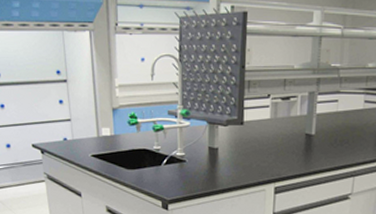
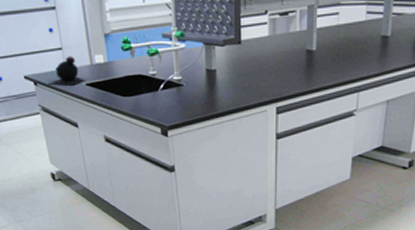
bottle: none [55,127,91,156] -> present [48,56,85,86]

